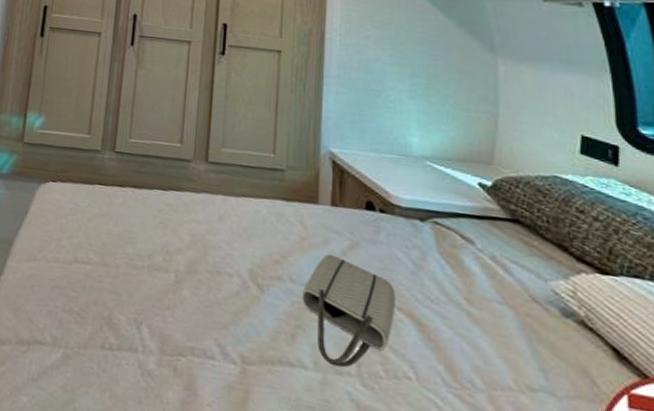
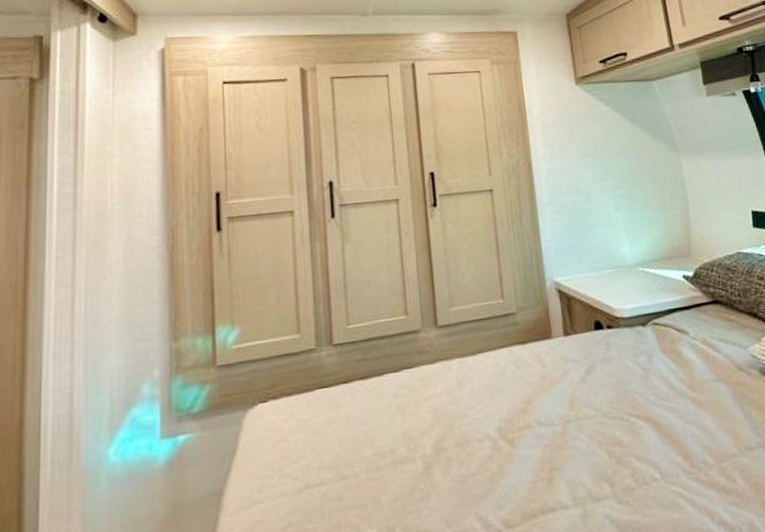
tote bag: present [302,254,396,368] -> none [551,384,635,496]

